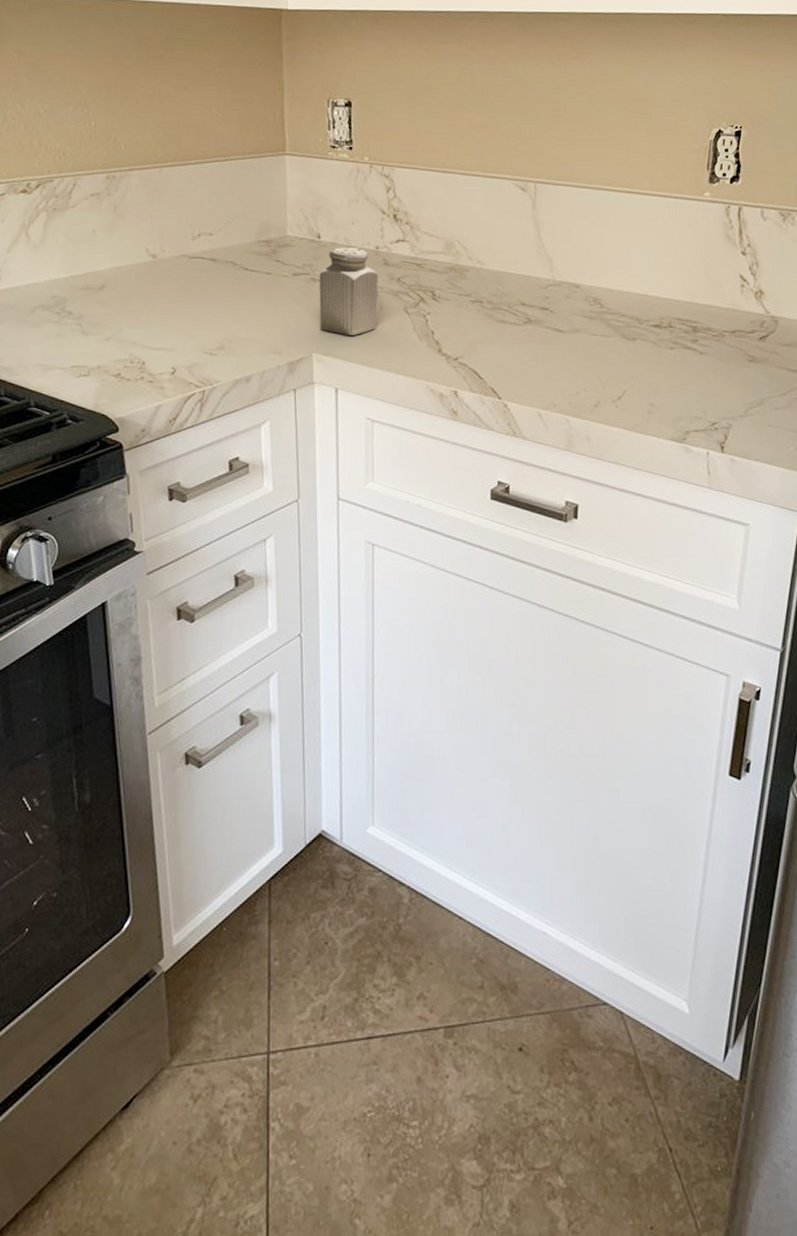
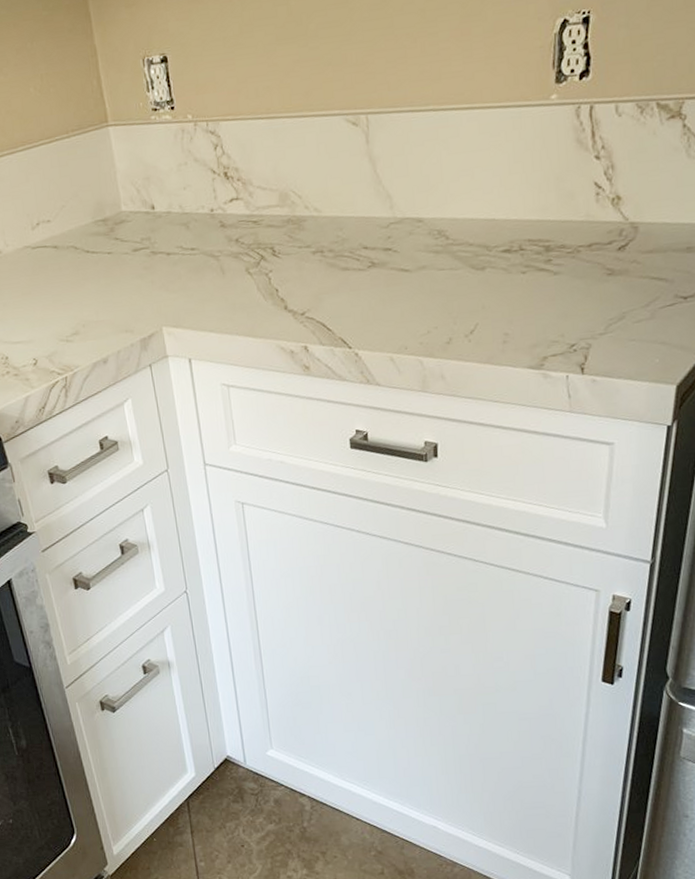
salt shaker: present [319,247,379,335] -> none [158,213,221,305]

